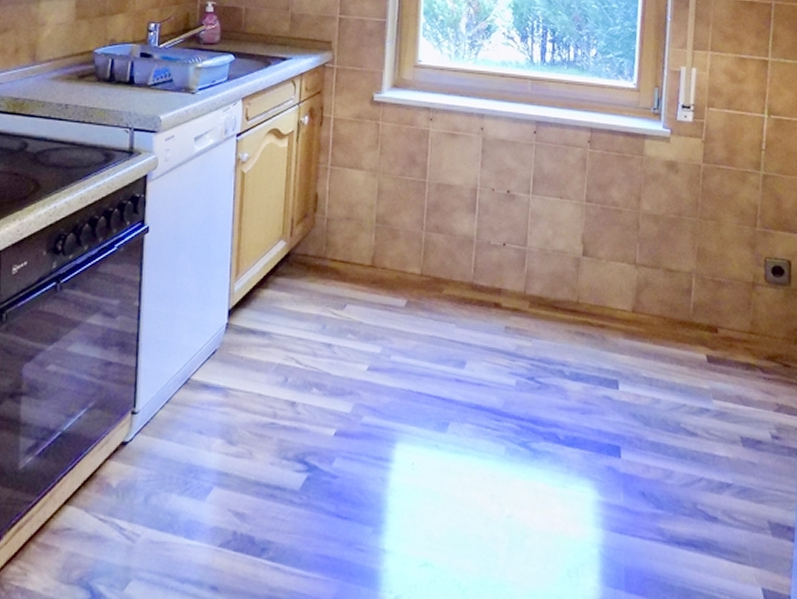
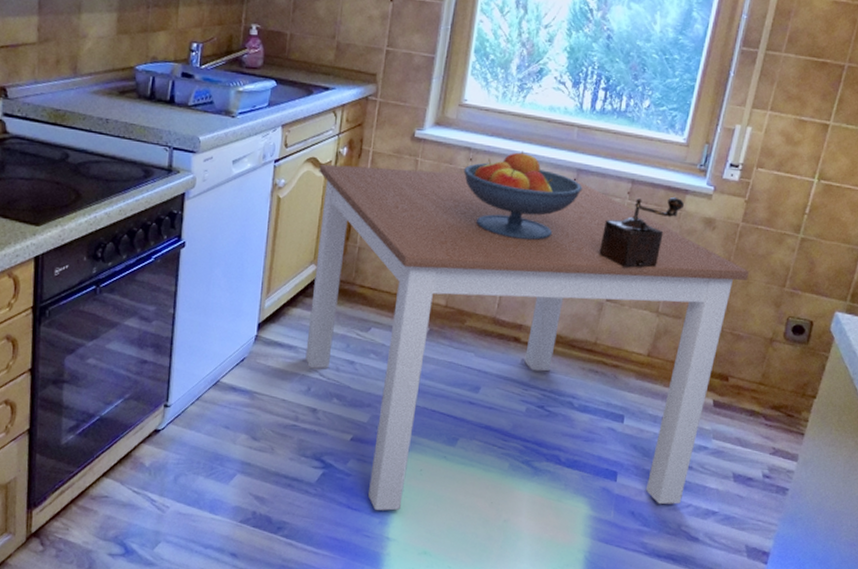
dining table: none [280,133,719,517] -> present [305,163,749,511]
fruit bowl: none [425,107,543,198] -> present [463,151,582,241]
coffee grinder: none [568,142,645,219] -> present [599,196,685,268]

